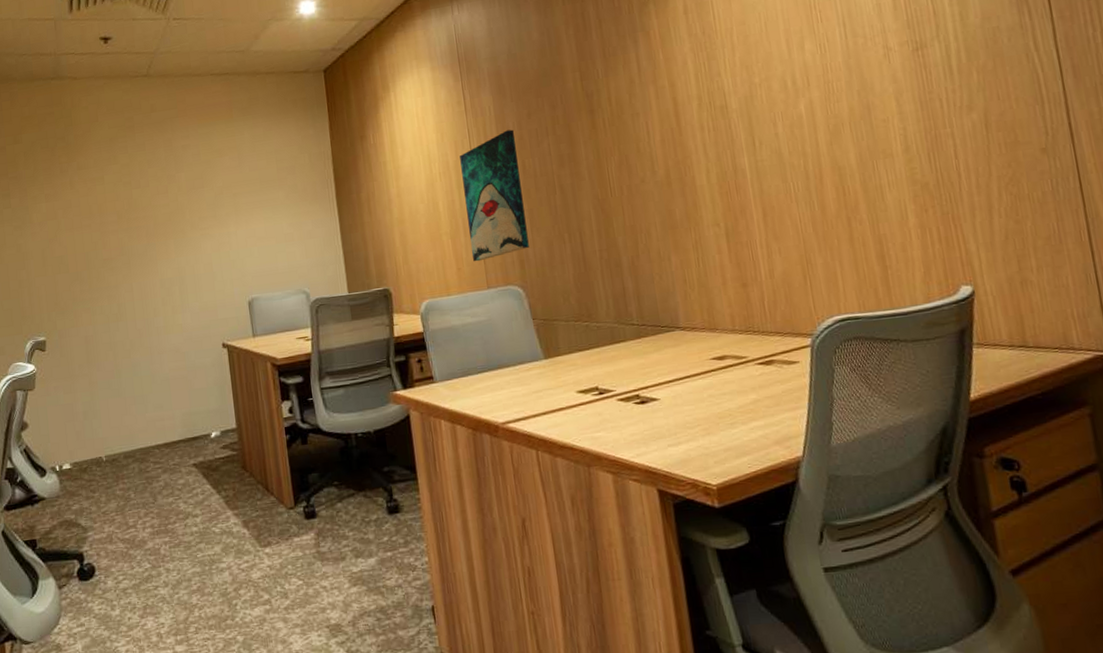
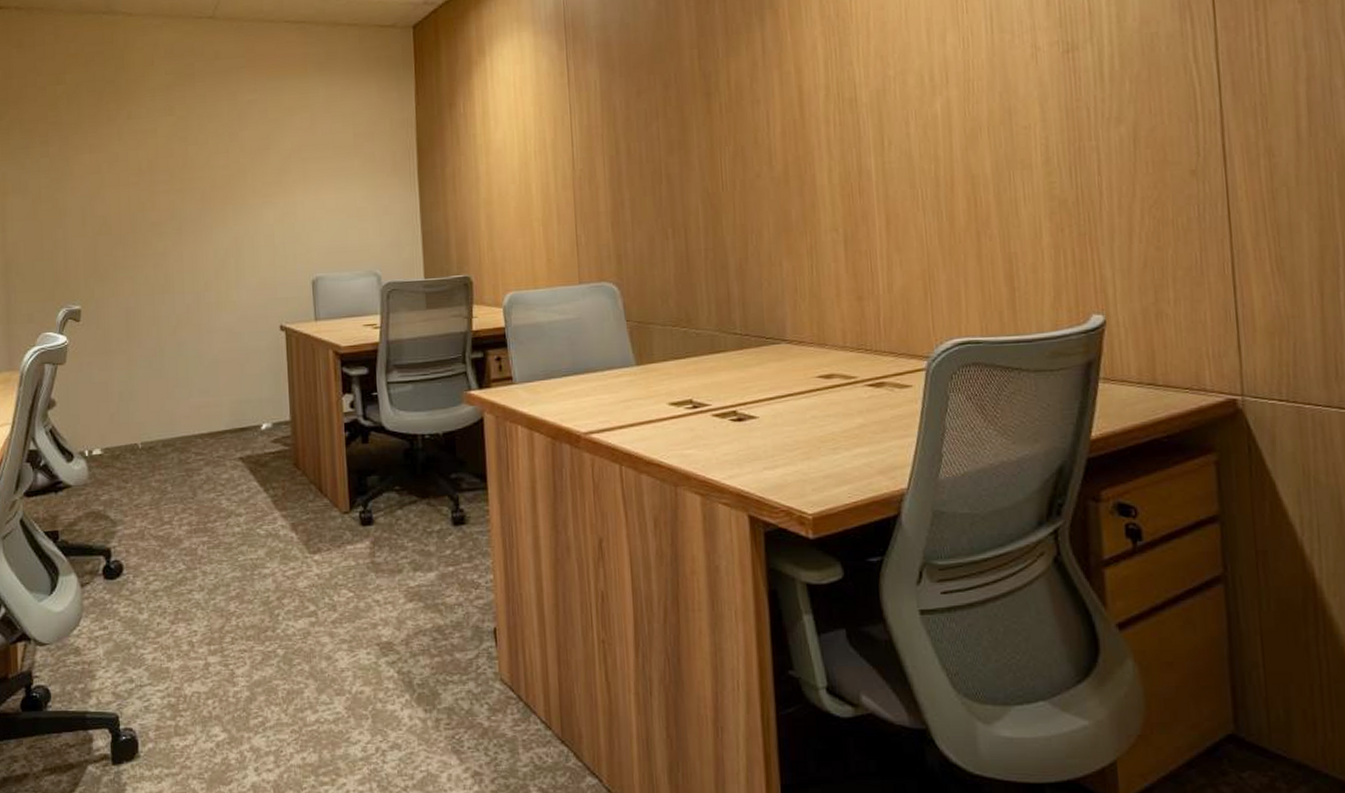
wall art: present [460,129,529,262] -> none [558,108,628,254]

